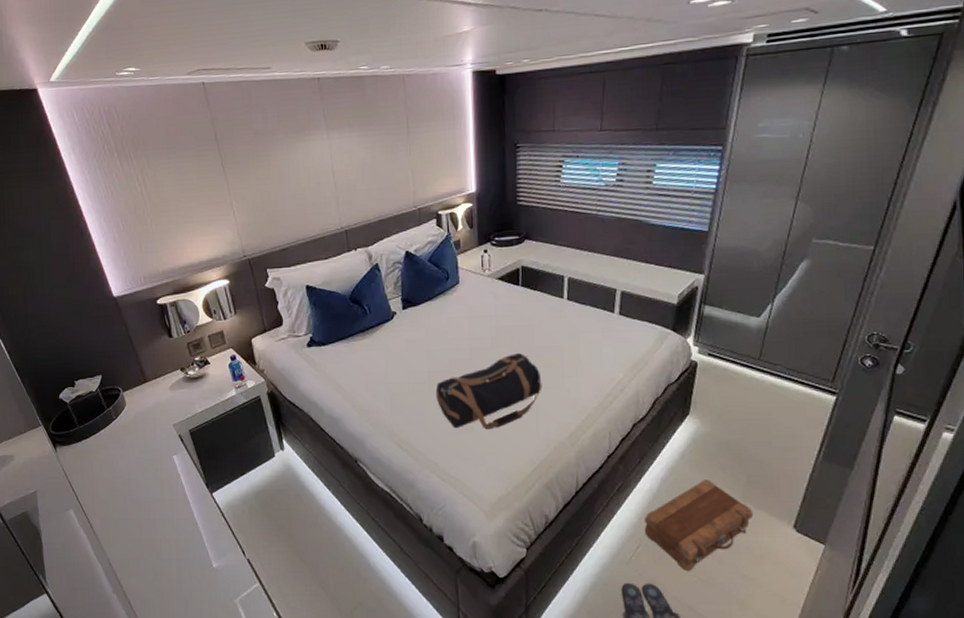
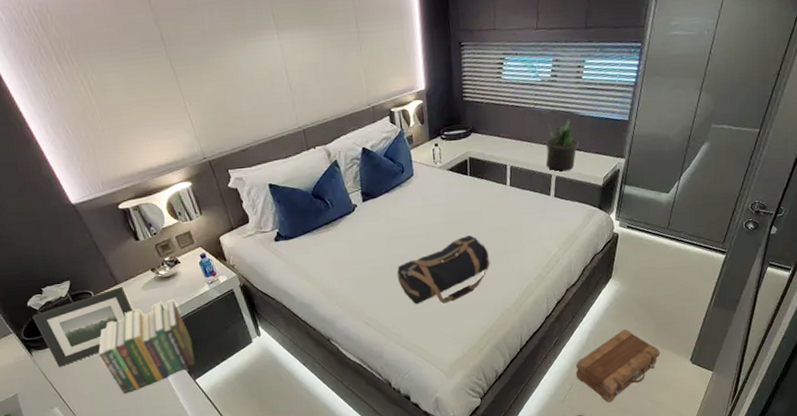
picture frame: none [62,385,159,466] -> present [32,287,134,367]
books: none [119,404,214,501] -> present [98,301,196,394]
planter: none [609,226,648,286] -> present [545,118,579,172]

